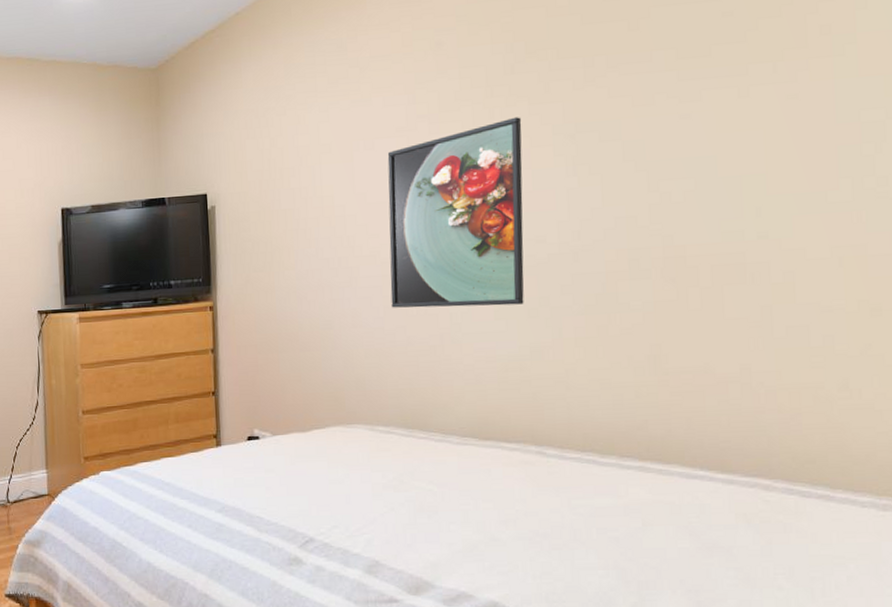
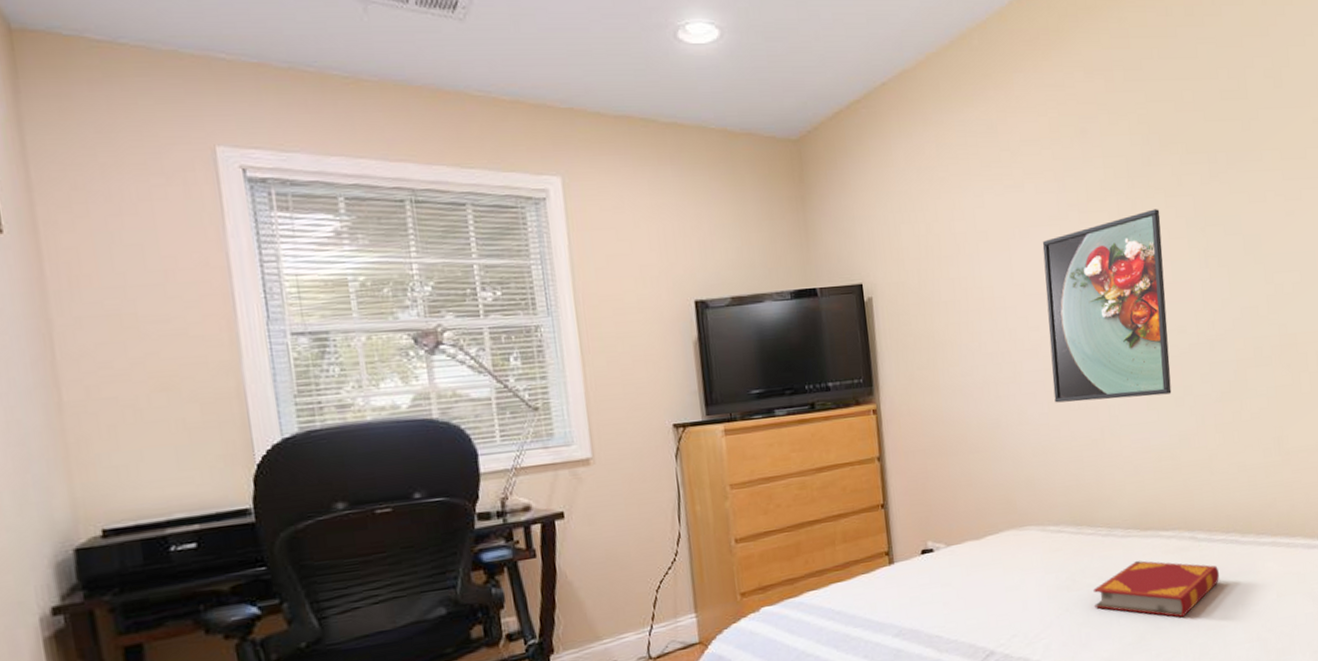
hardback book: none [422,469,571,533] -> present [1093,560,1220,618]

